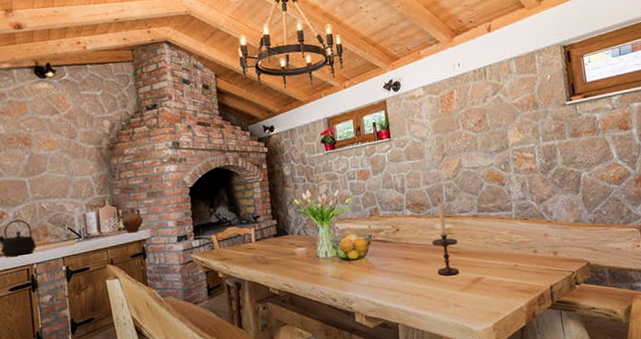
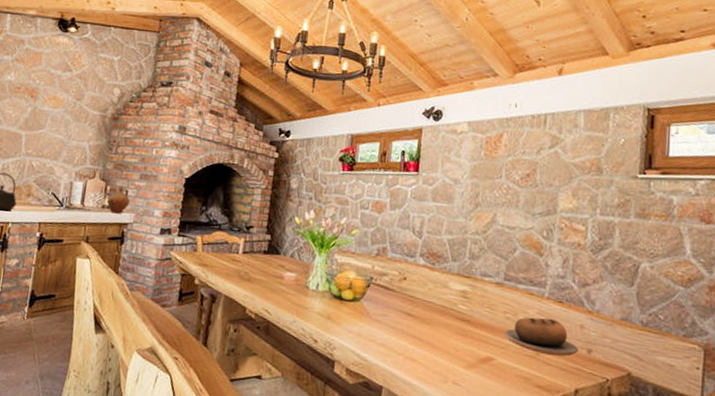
candlestick: present [432,197,460,276] -> none [441,251,472,348]
bread: none [487,234,548,265] -> present [504,317,579,357]

